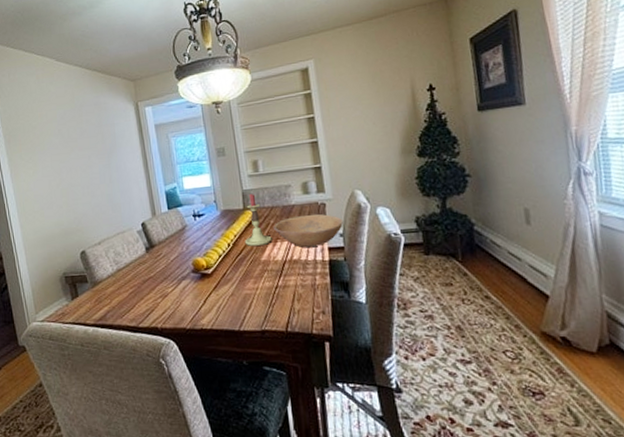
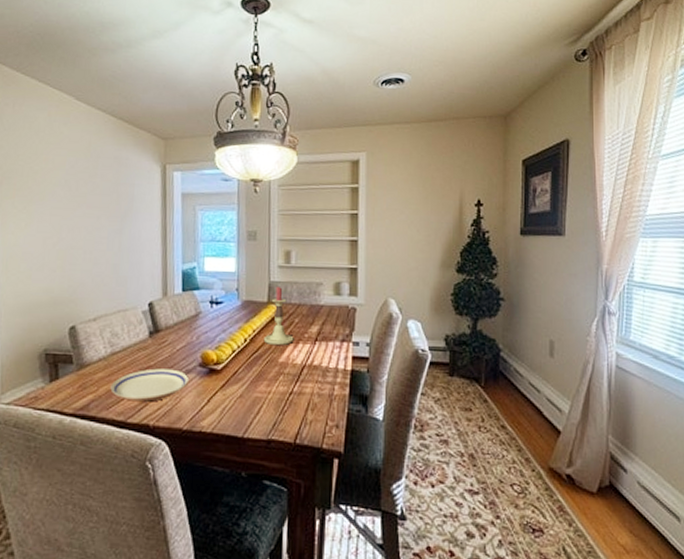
plate: none [121,277,185,309] -> present [110,368,188,402]
bowl: present [274,213,343,247] -> none [297,318,371,353]

